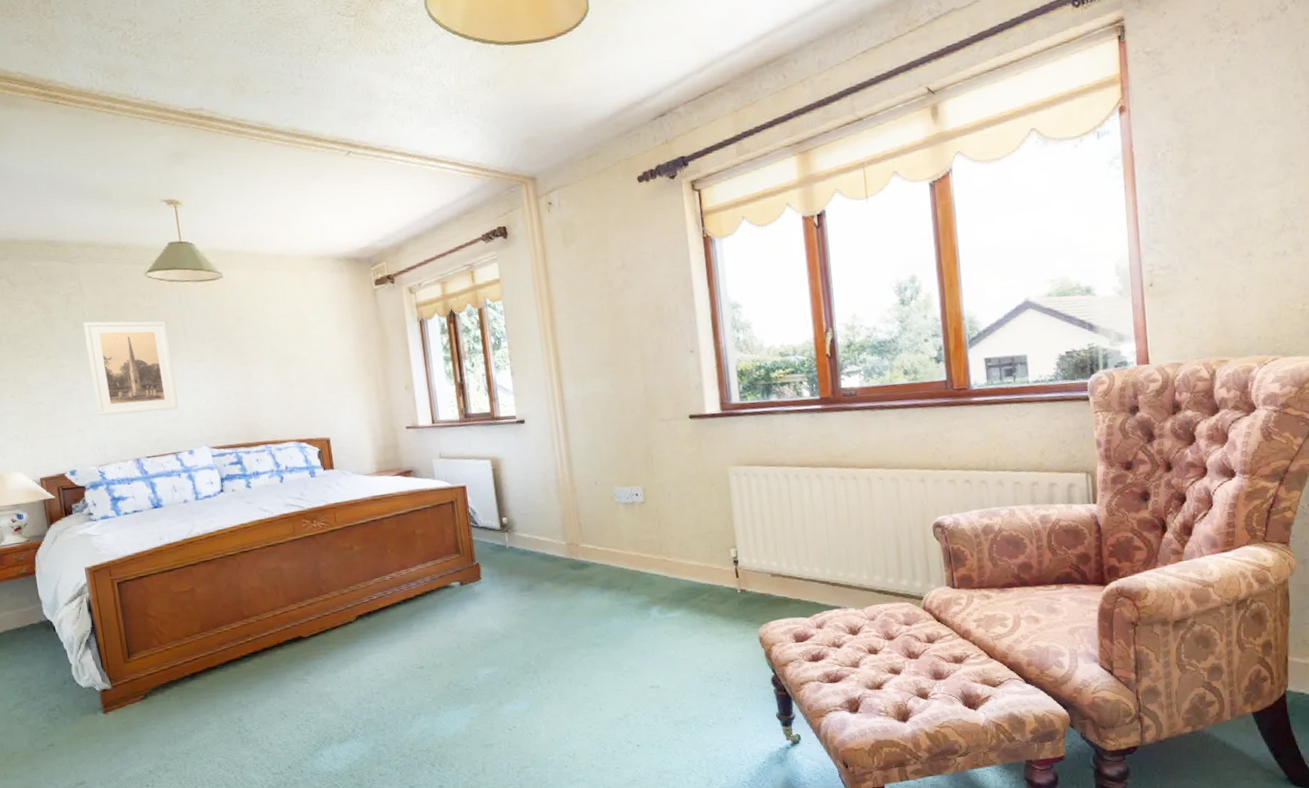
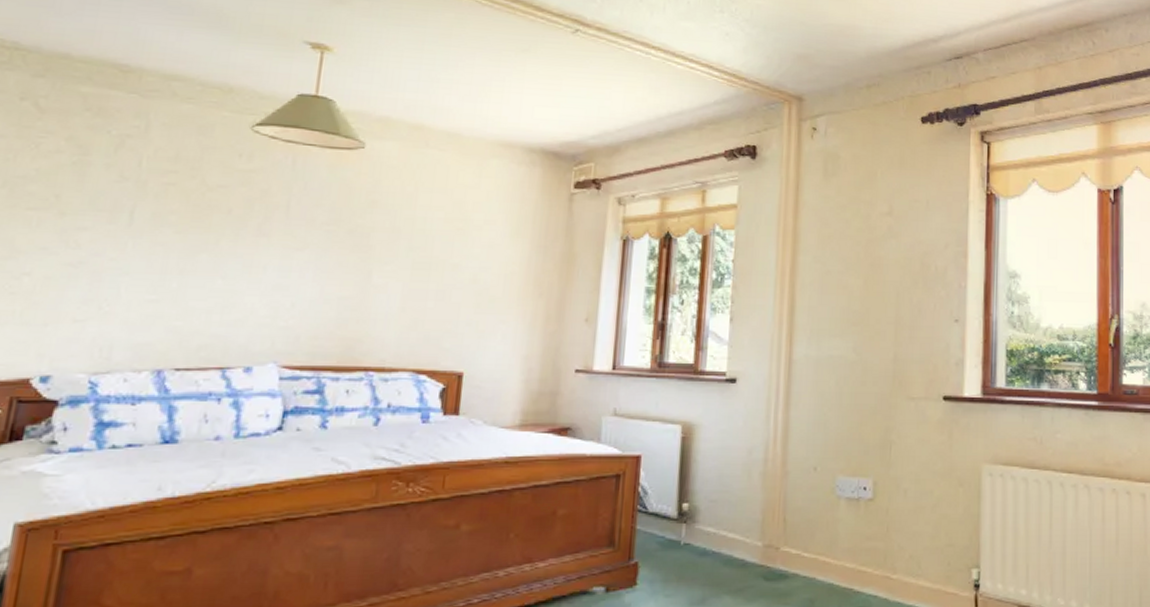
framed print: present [83,321,180,416] -> none [115,175,264,309]

